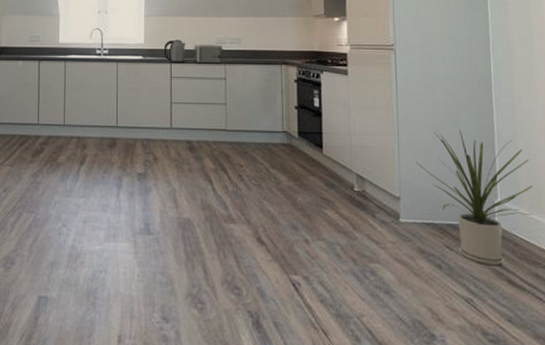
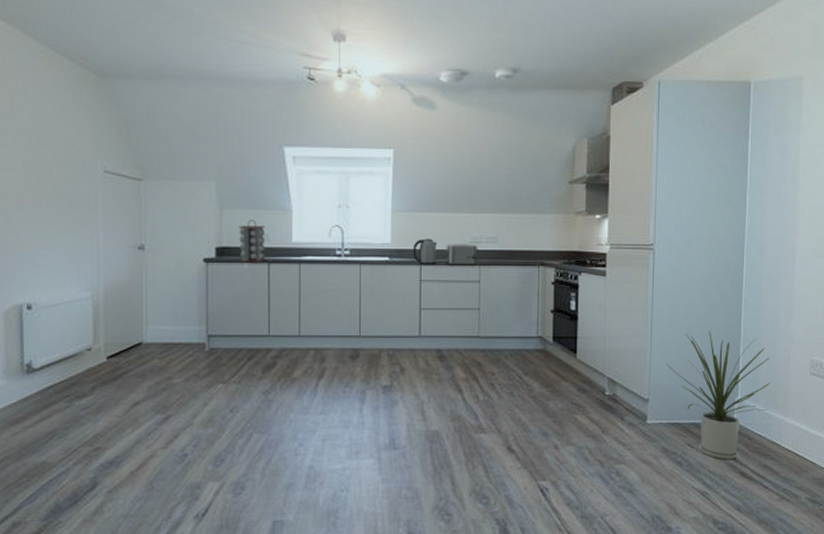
spice rack: none [14,24,37,61] -> present [239,220,266,263]

